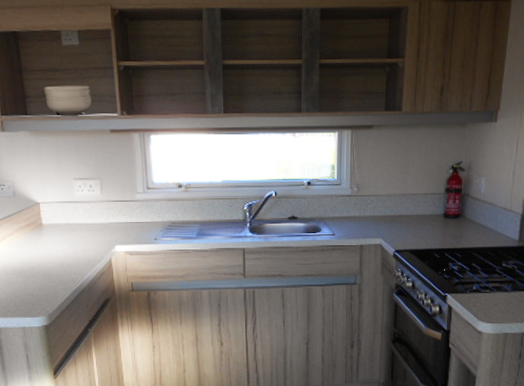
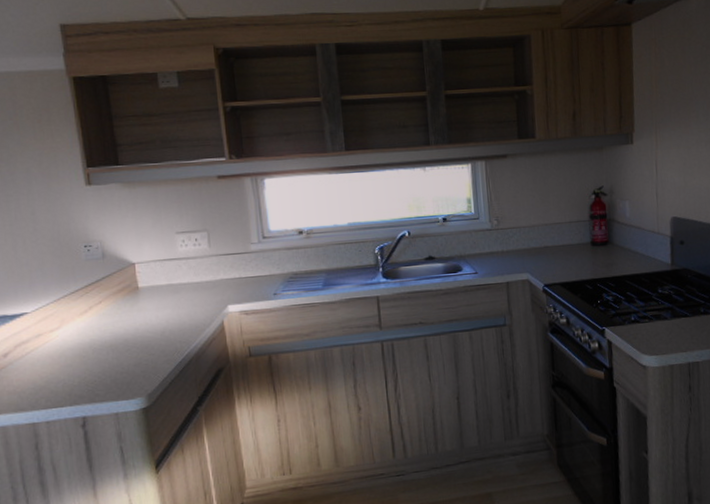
bowl: present [43,85,93,115] -> none [137,129,196,163]

